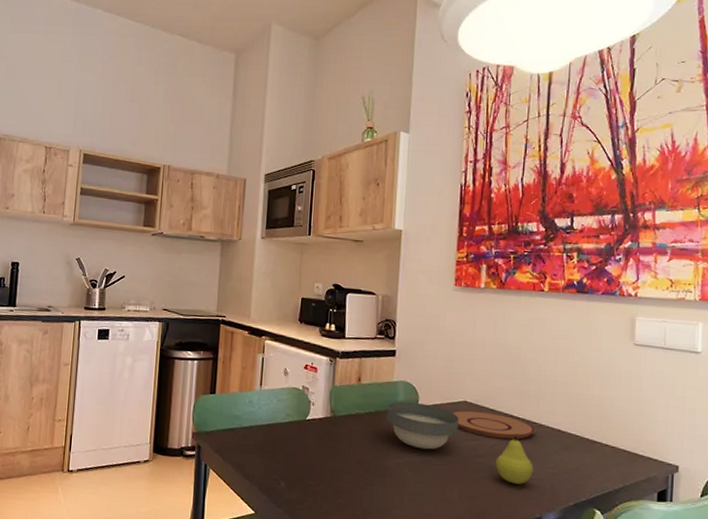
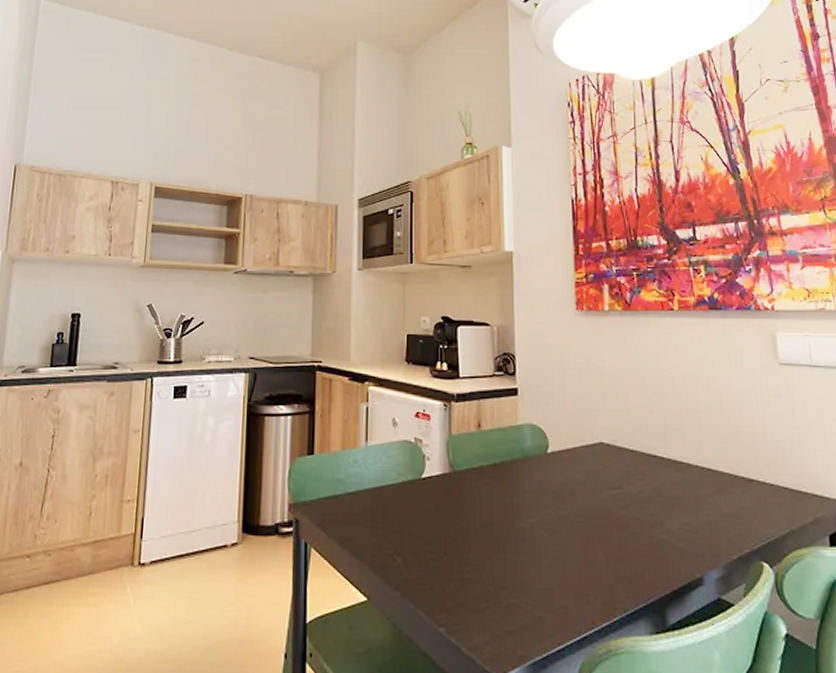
bowl: present [386,401,459,450] -> none [513,448,597,504]
plate: present [451,410,536,440] -> none [587,453,684,485]
fruit: present [495,434,534,484] -> none [643,477,687,538]

